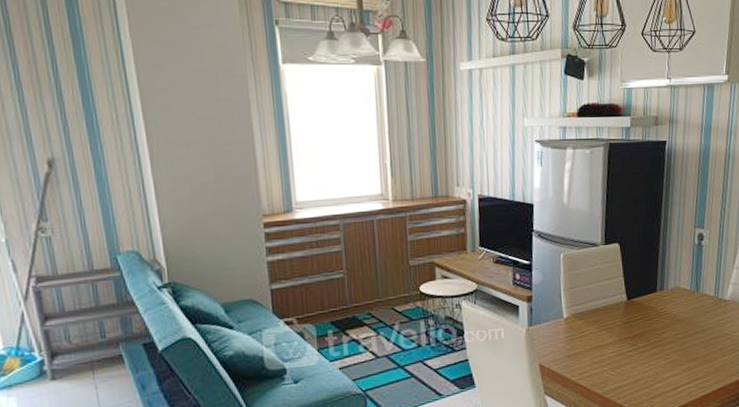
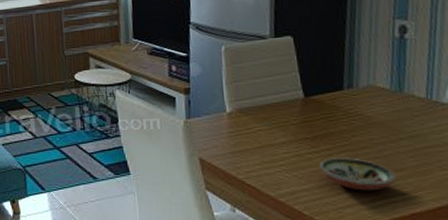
decorative bowl: none [637,352,691,381] -> present [319,157,395,191]

